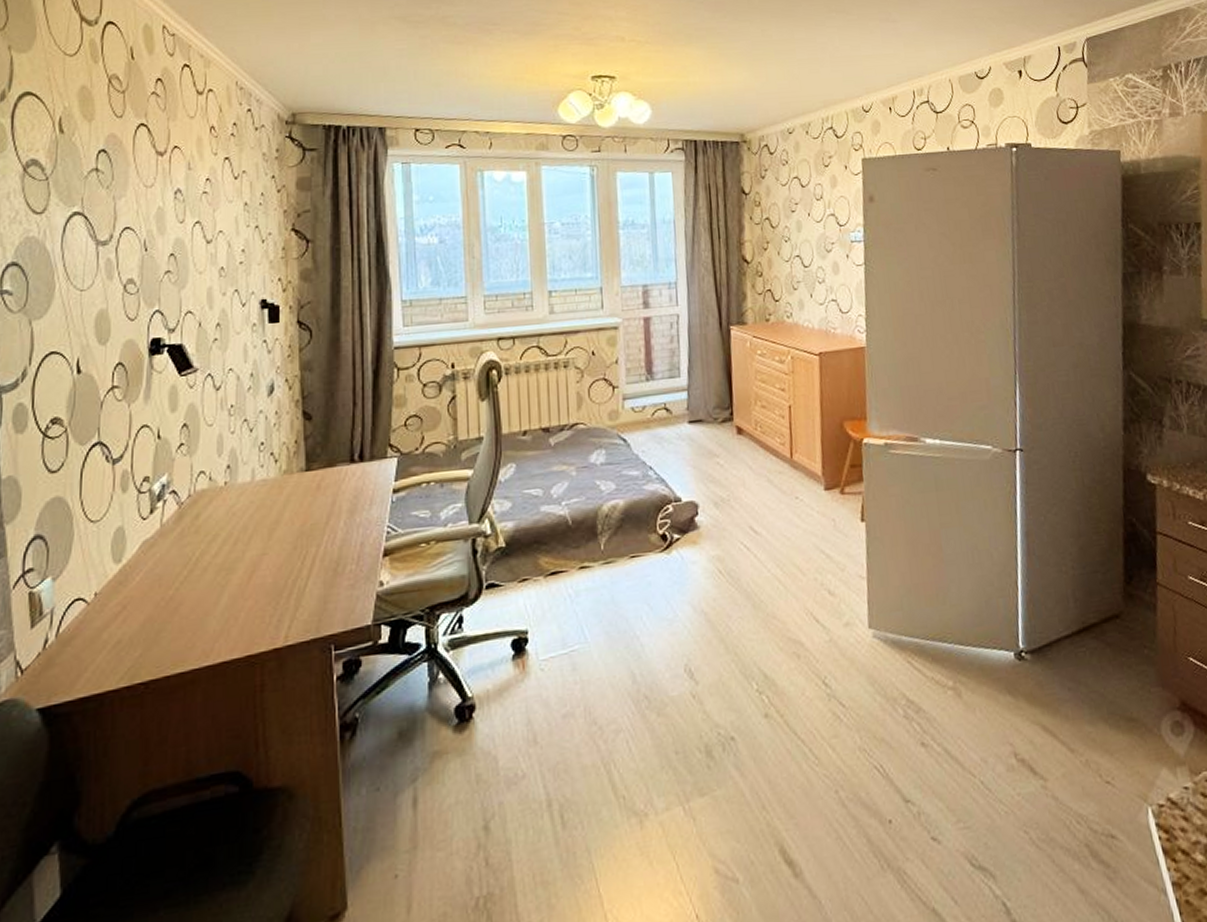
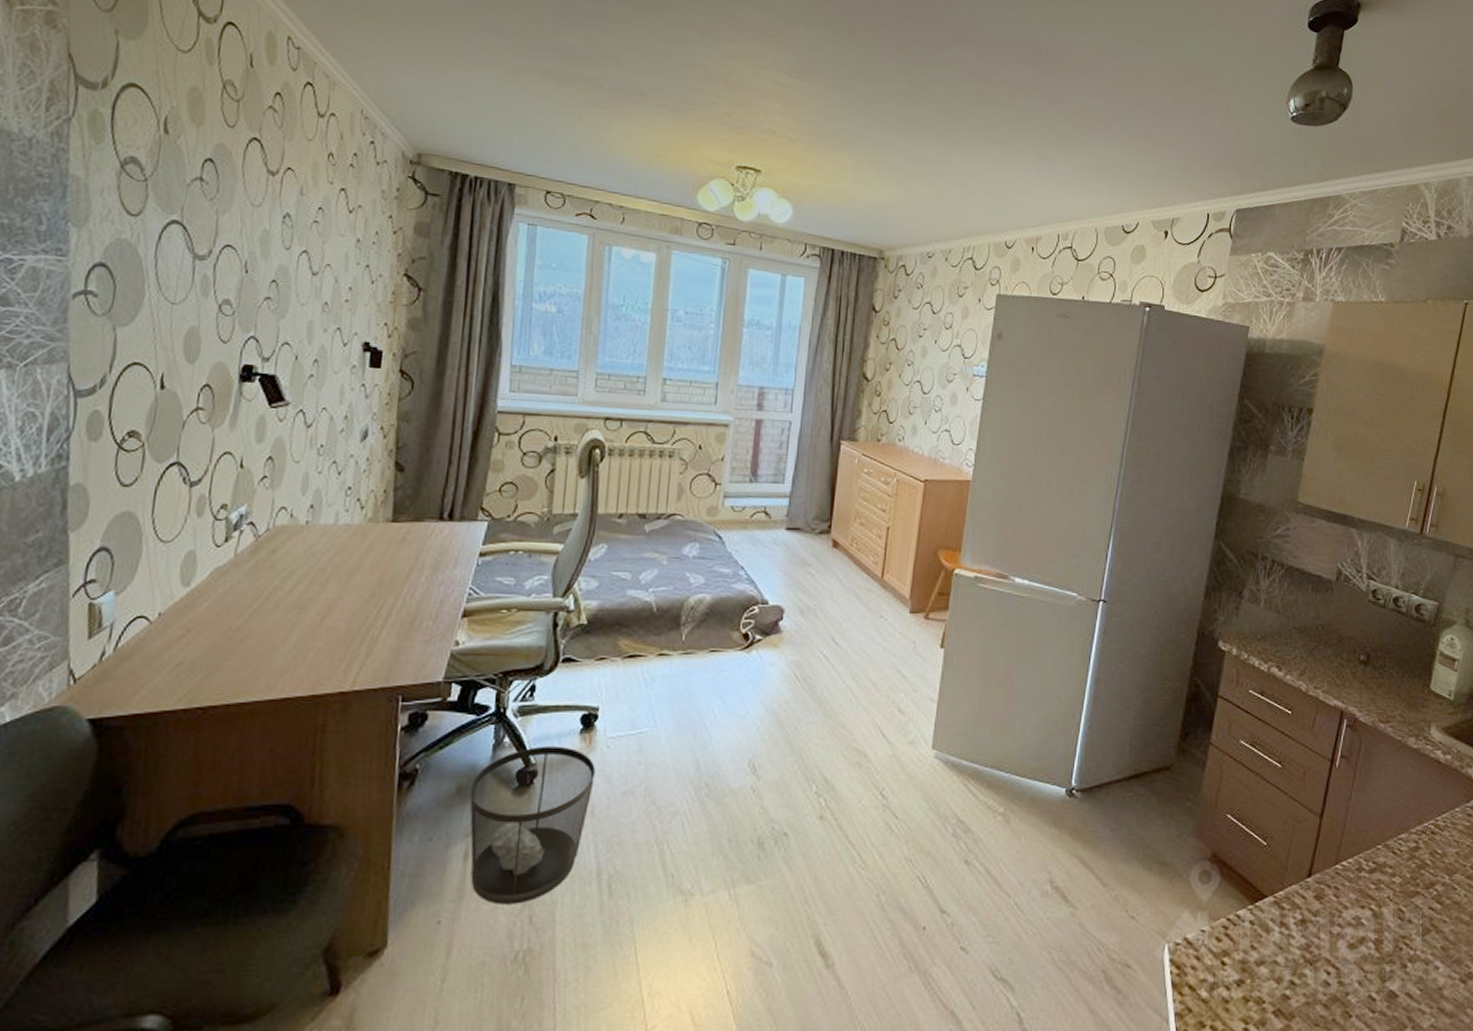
waste bin: none [410,675,533,850] -> present [469,746,596,905]

